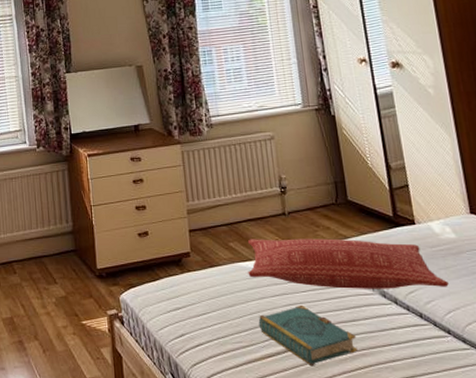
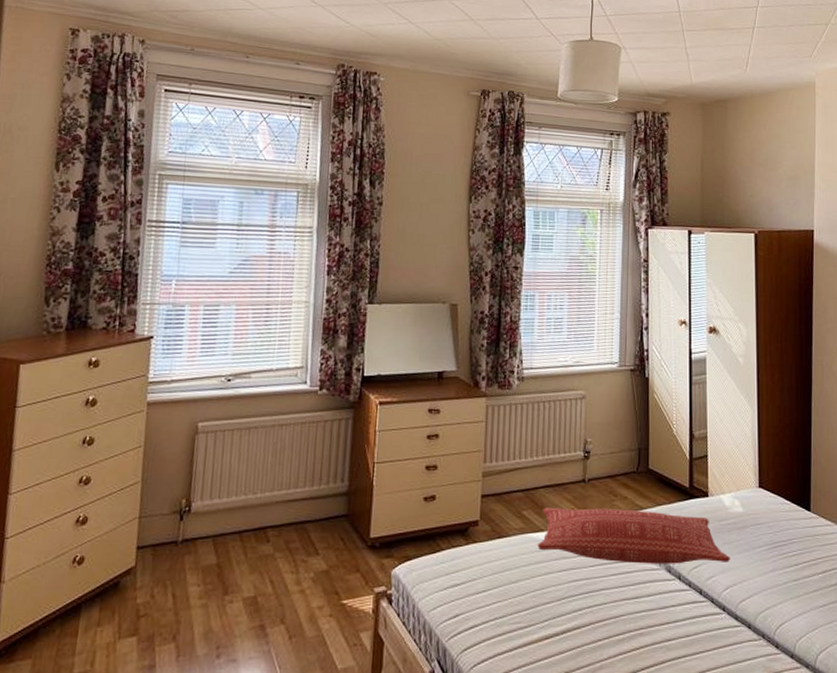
book: present [258,306,358,367] -> none [540,581,636,648]

